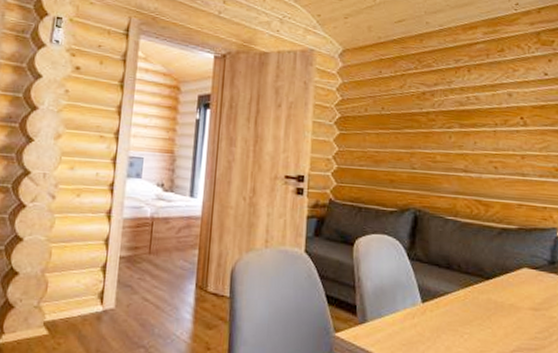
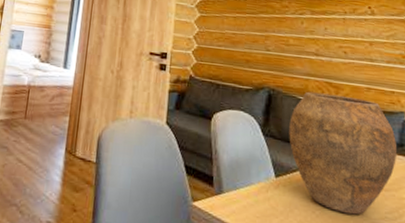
vase: none [436,211,548,337] -> present [289,91,396,215]

